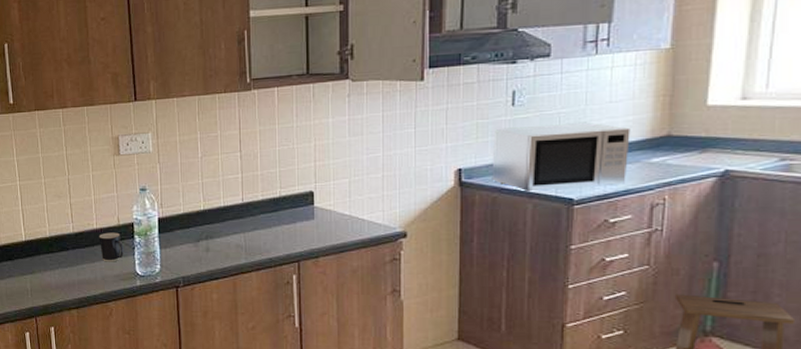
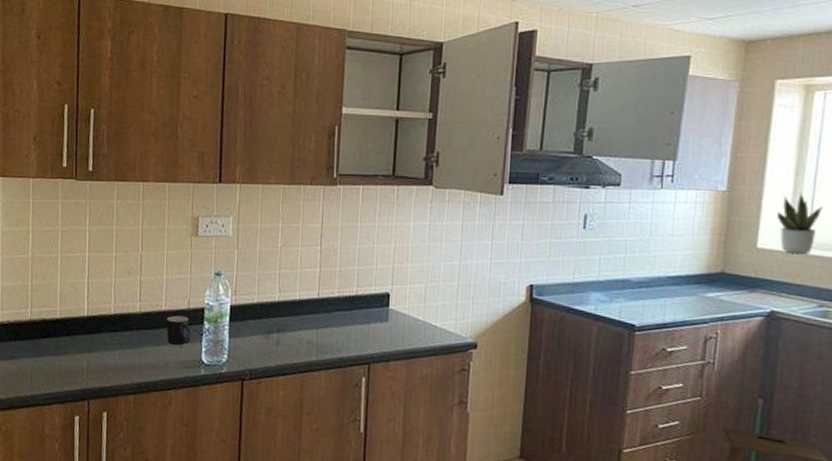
microwave: present [492,122,630,192] -> none [561,249,689,316]
potted plant: none [729,39,783,107] -> present [776,192,823,254]

